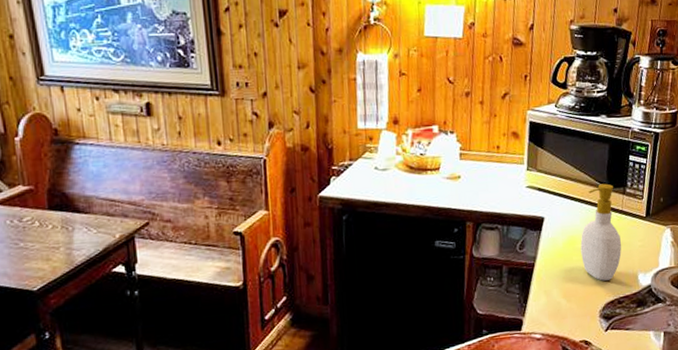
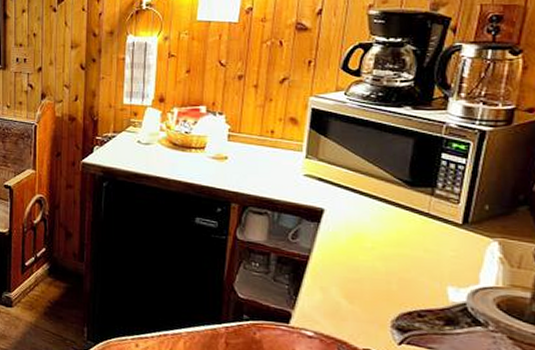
soap bottle: present [580,183,622,281] -> none [369,181,427,289]

